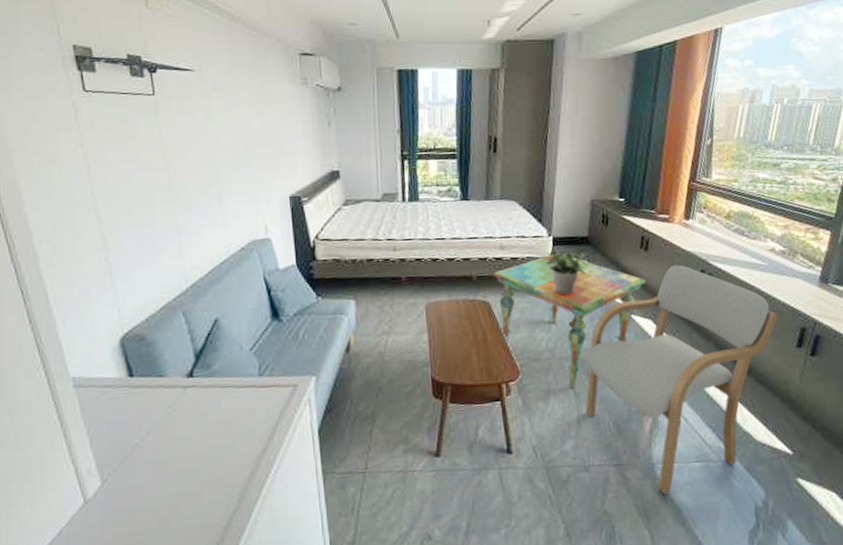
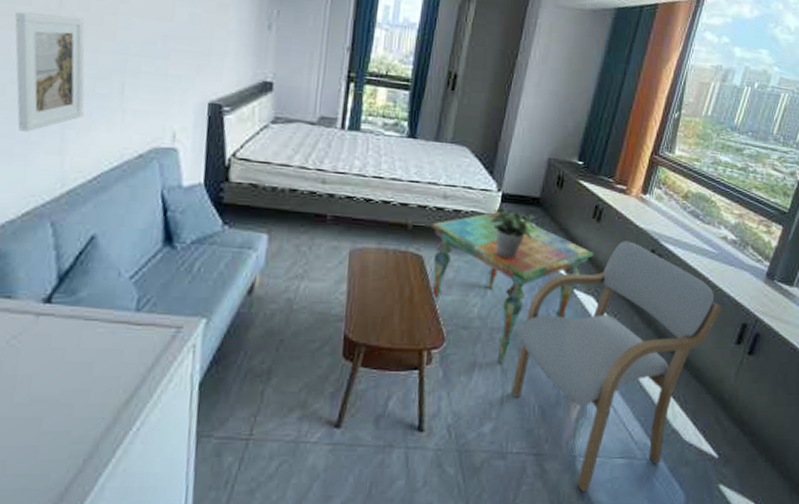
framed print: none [129,142,193,242] -> present [15,11,85,132]

